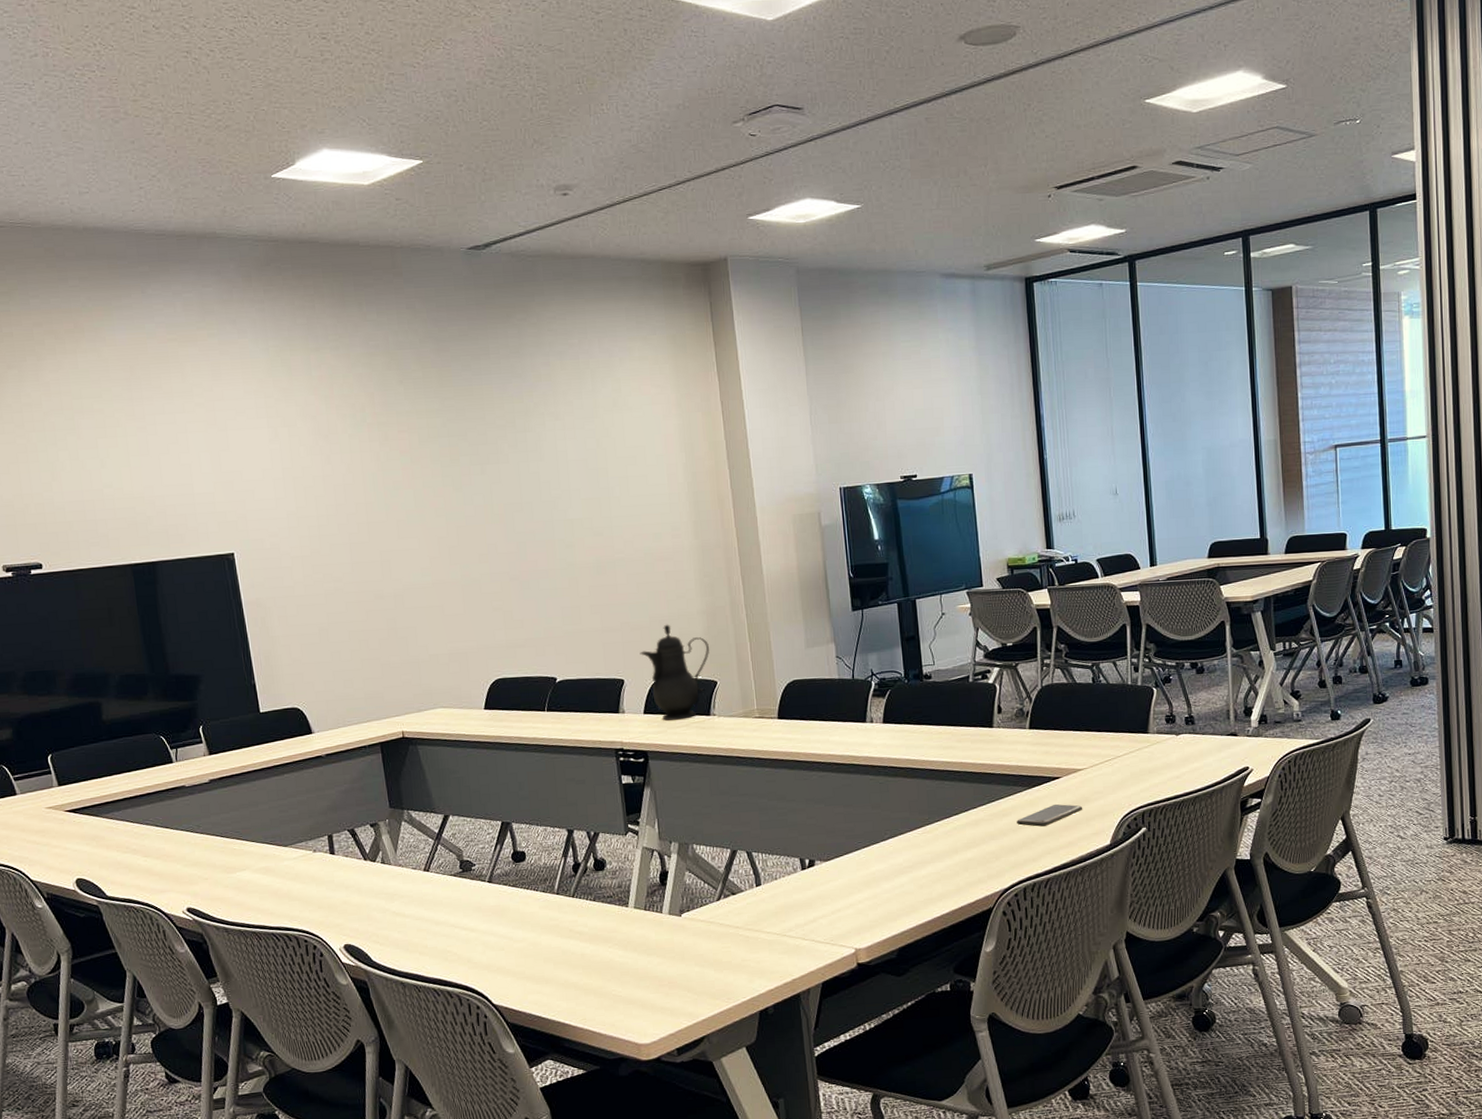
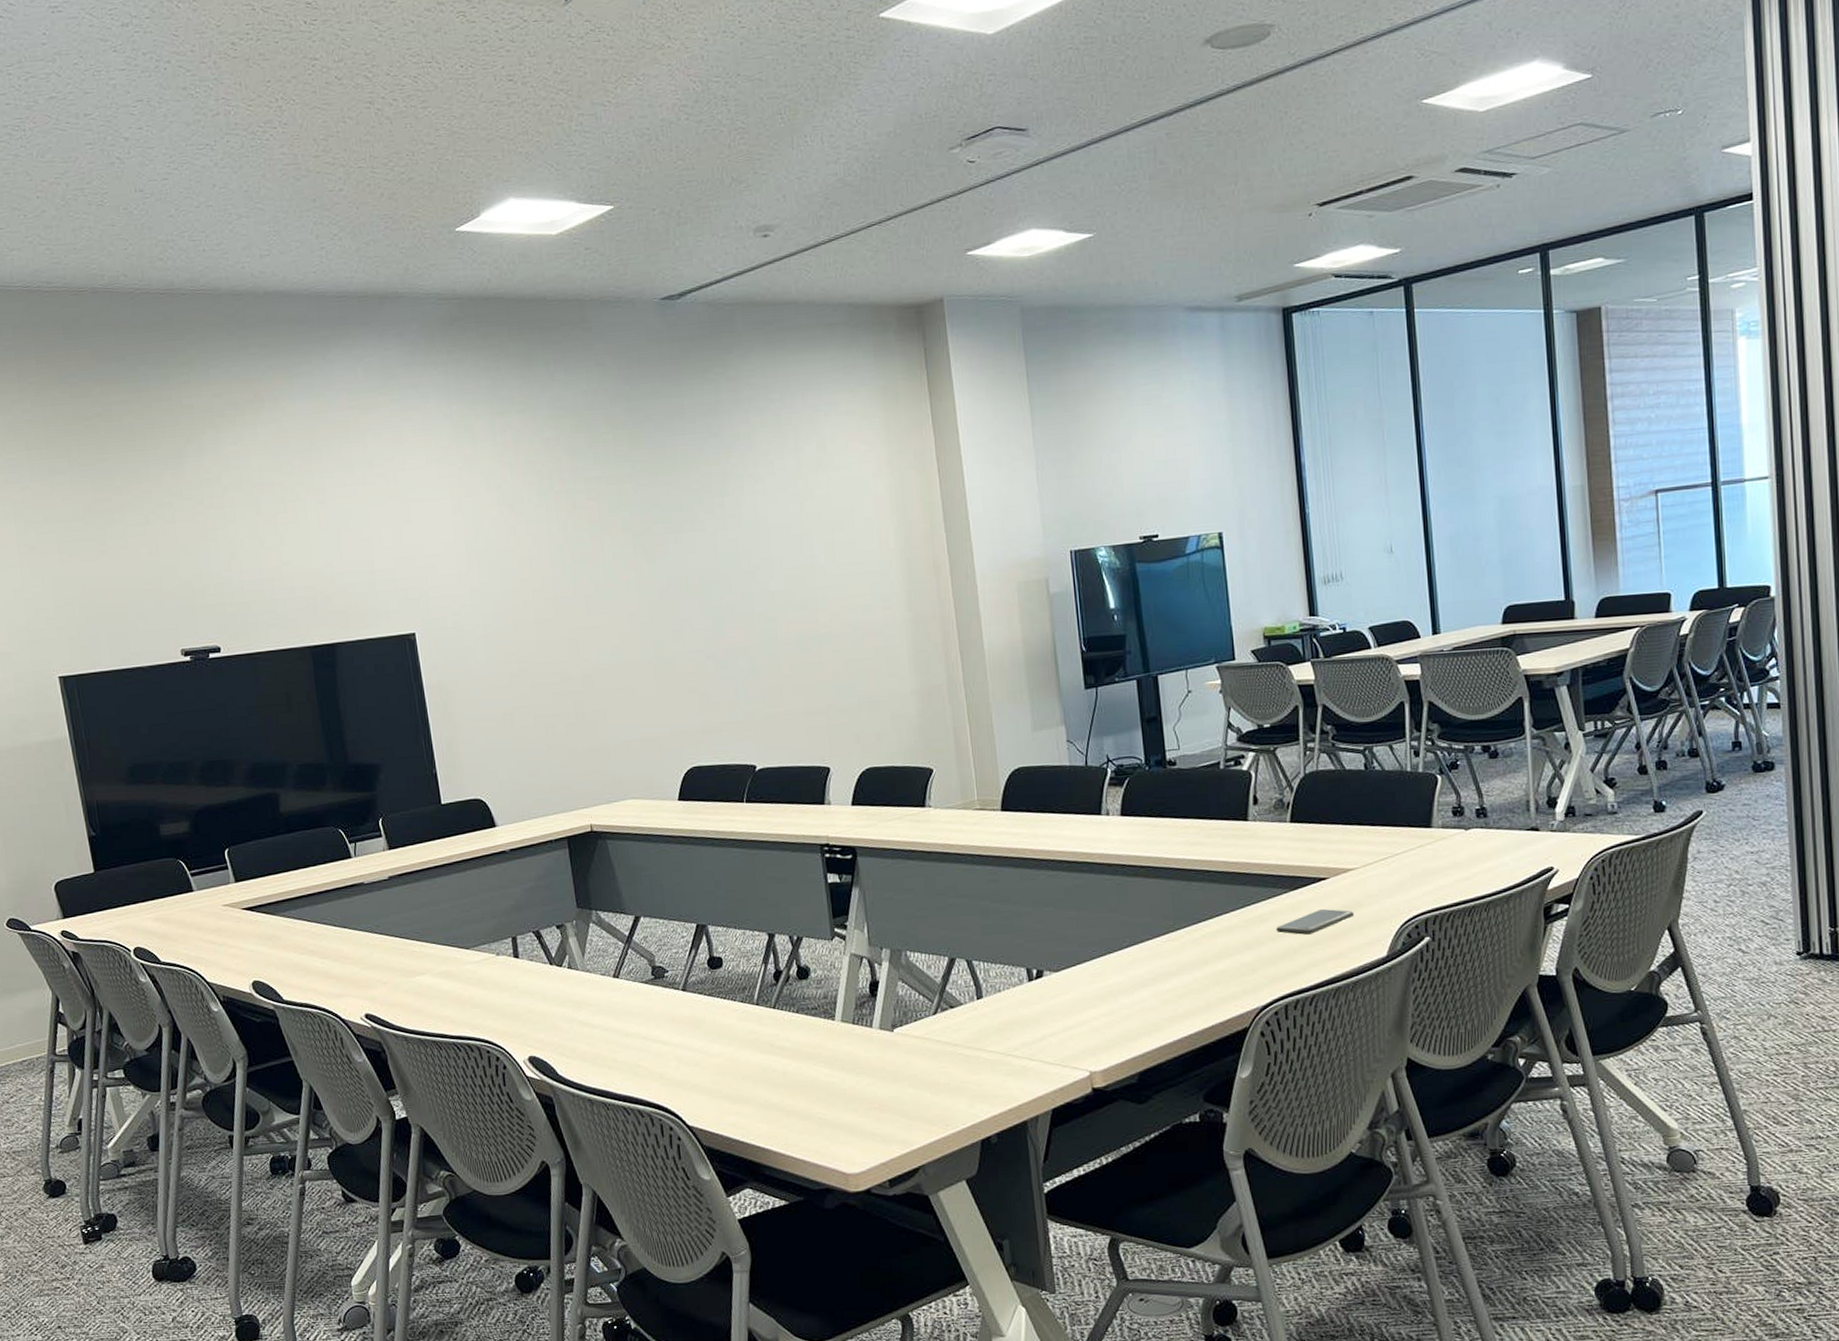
coffeepot: present [639,624,709,721] -> none [847,705,924,813]

